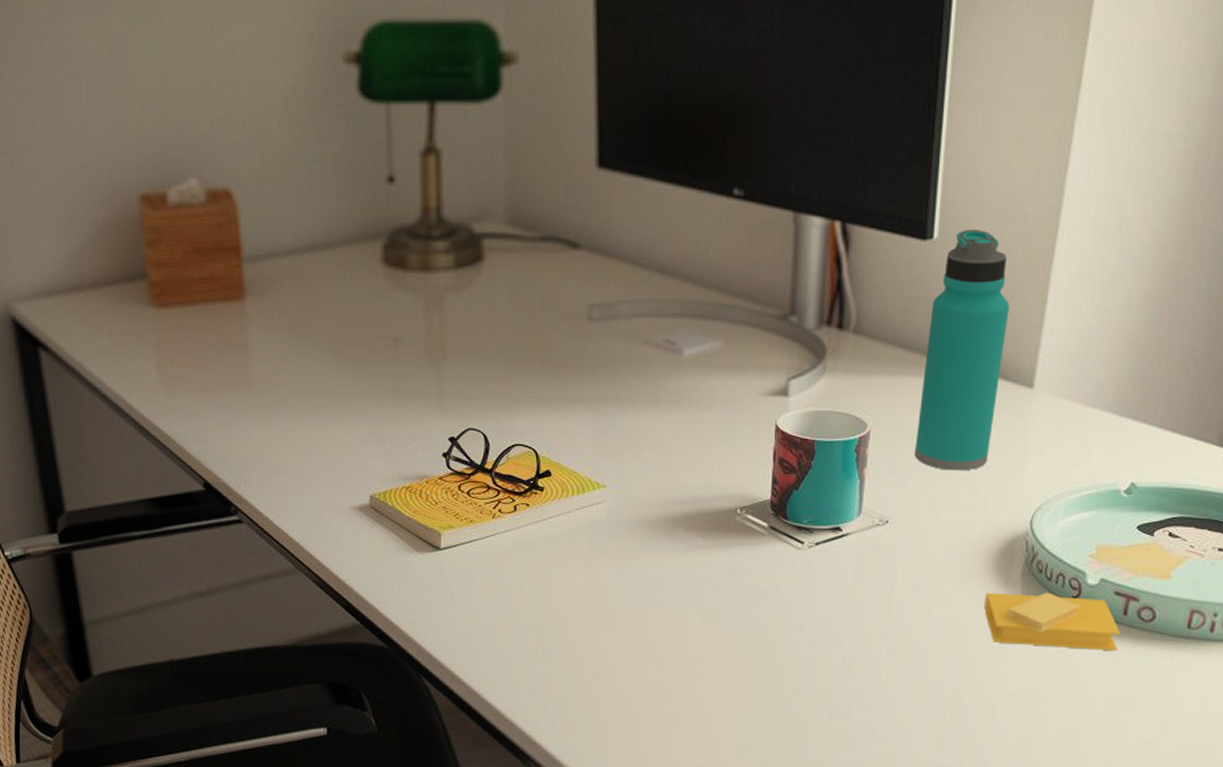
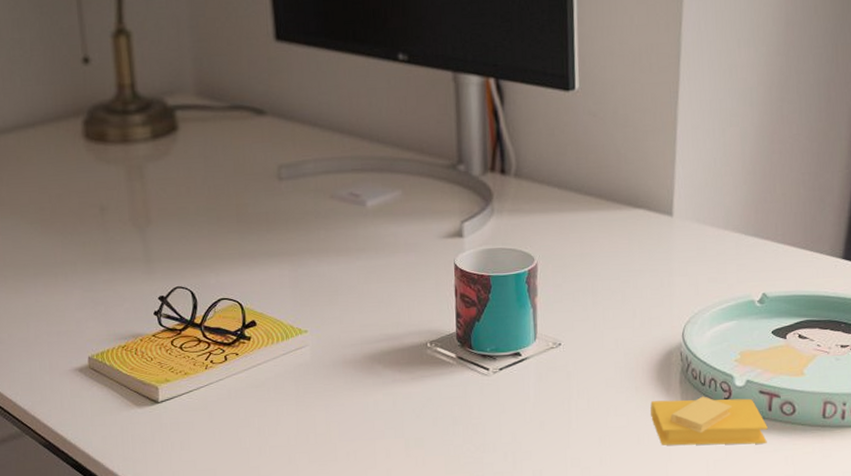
water bottle: present [915,229,1010,471] -> none [577,79,646,294]

